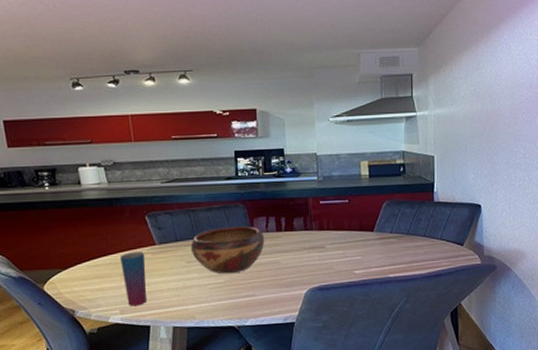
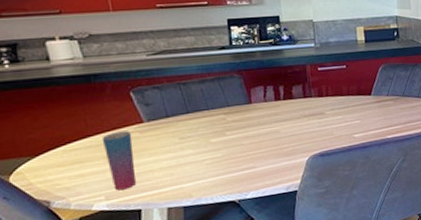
decorative bowl: present [190,226,265,274] -> none [183,96,264,148]

